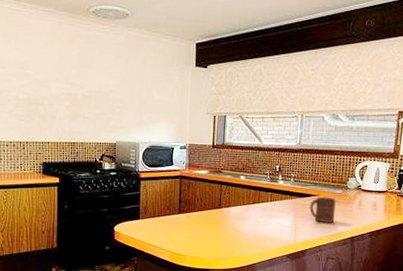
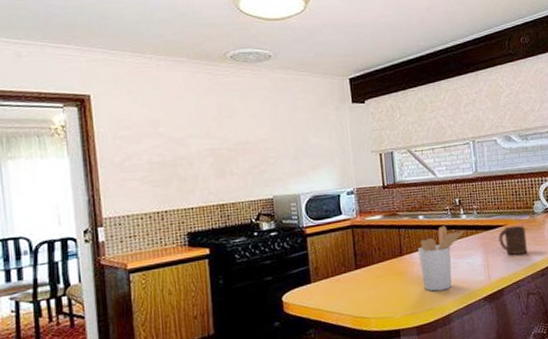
utensil holder: none [235,188,279,243] -> present [418,226,464,292]

